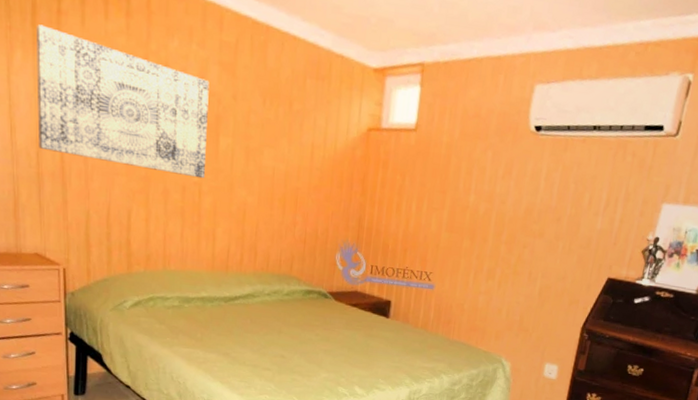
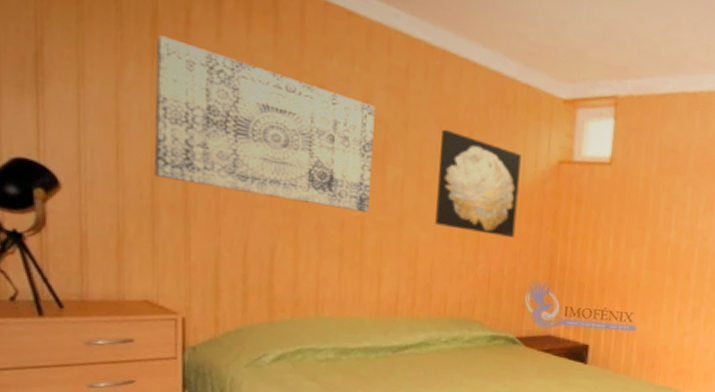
wall art: none [260,100,335,202] -> present [435,129,521,238]

